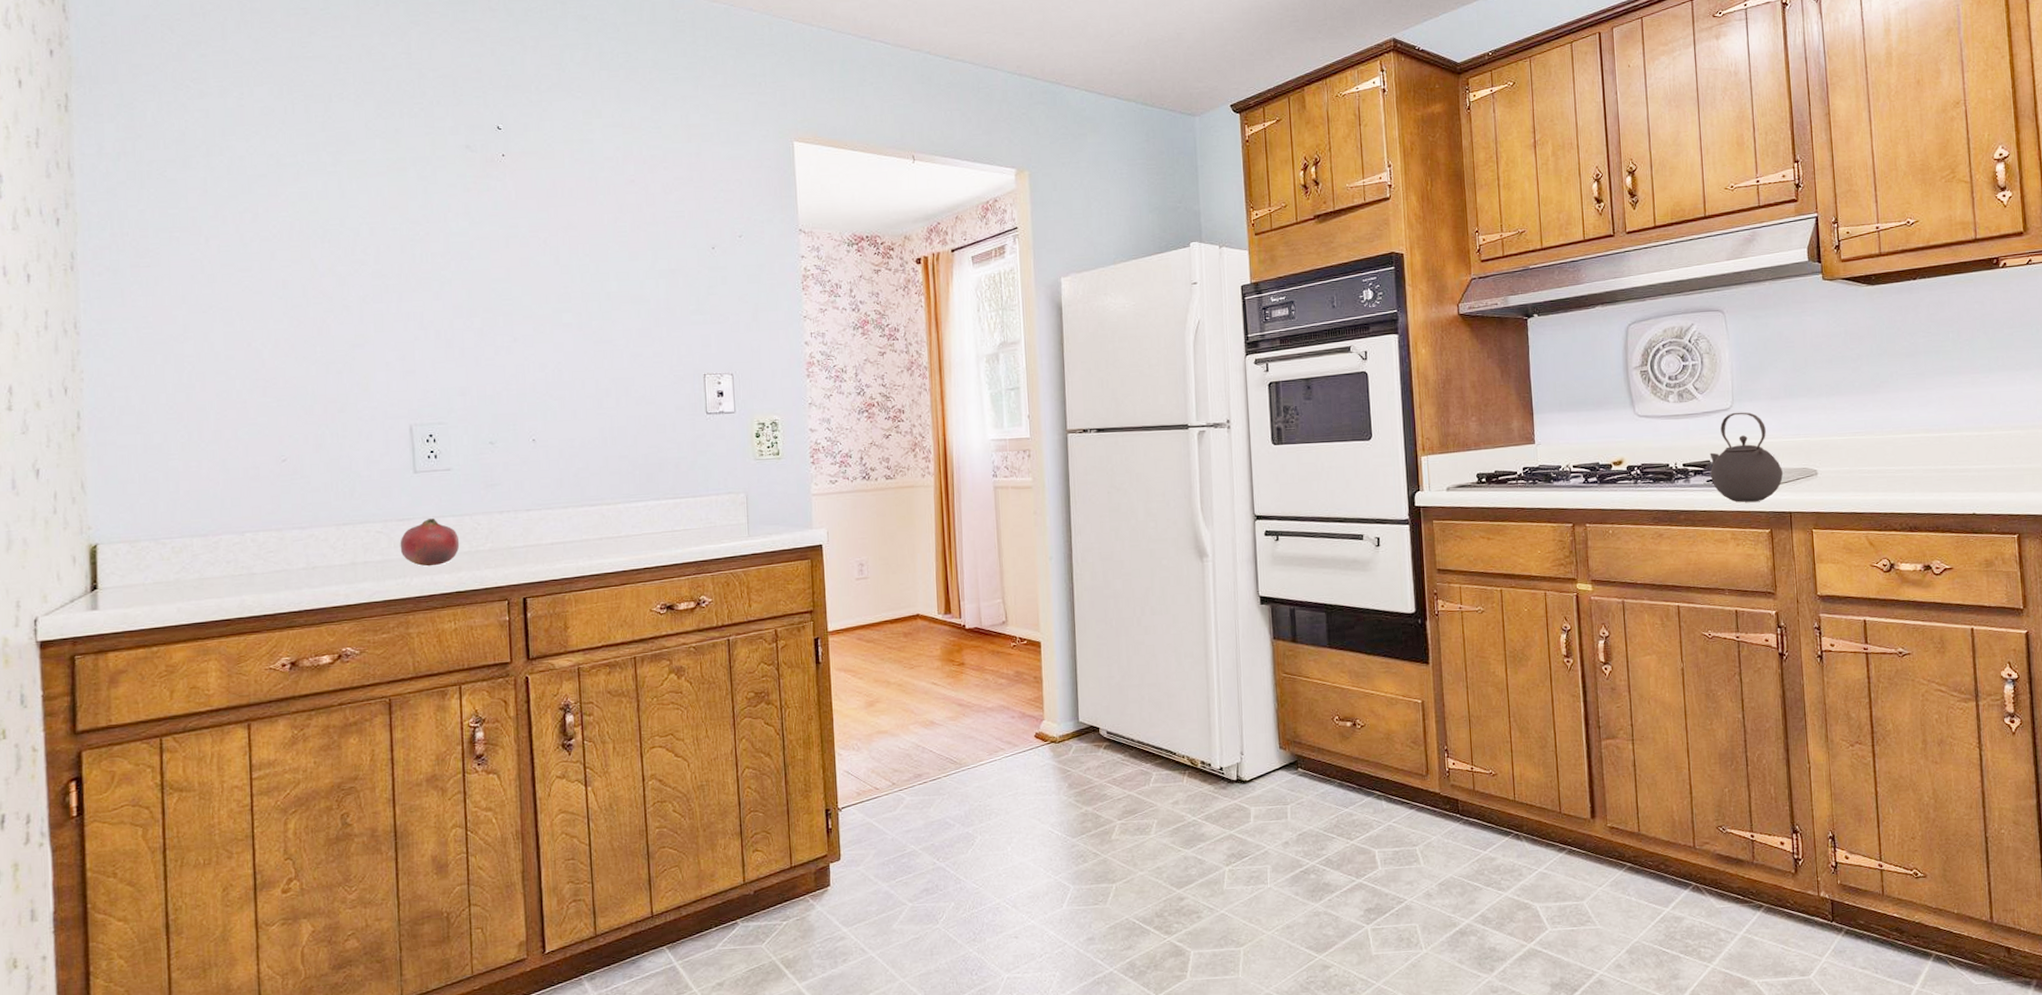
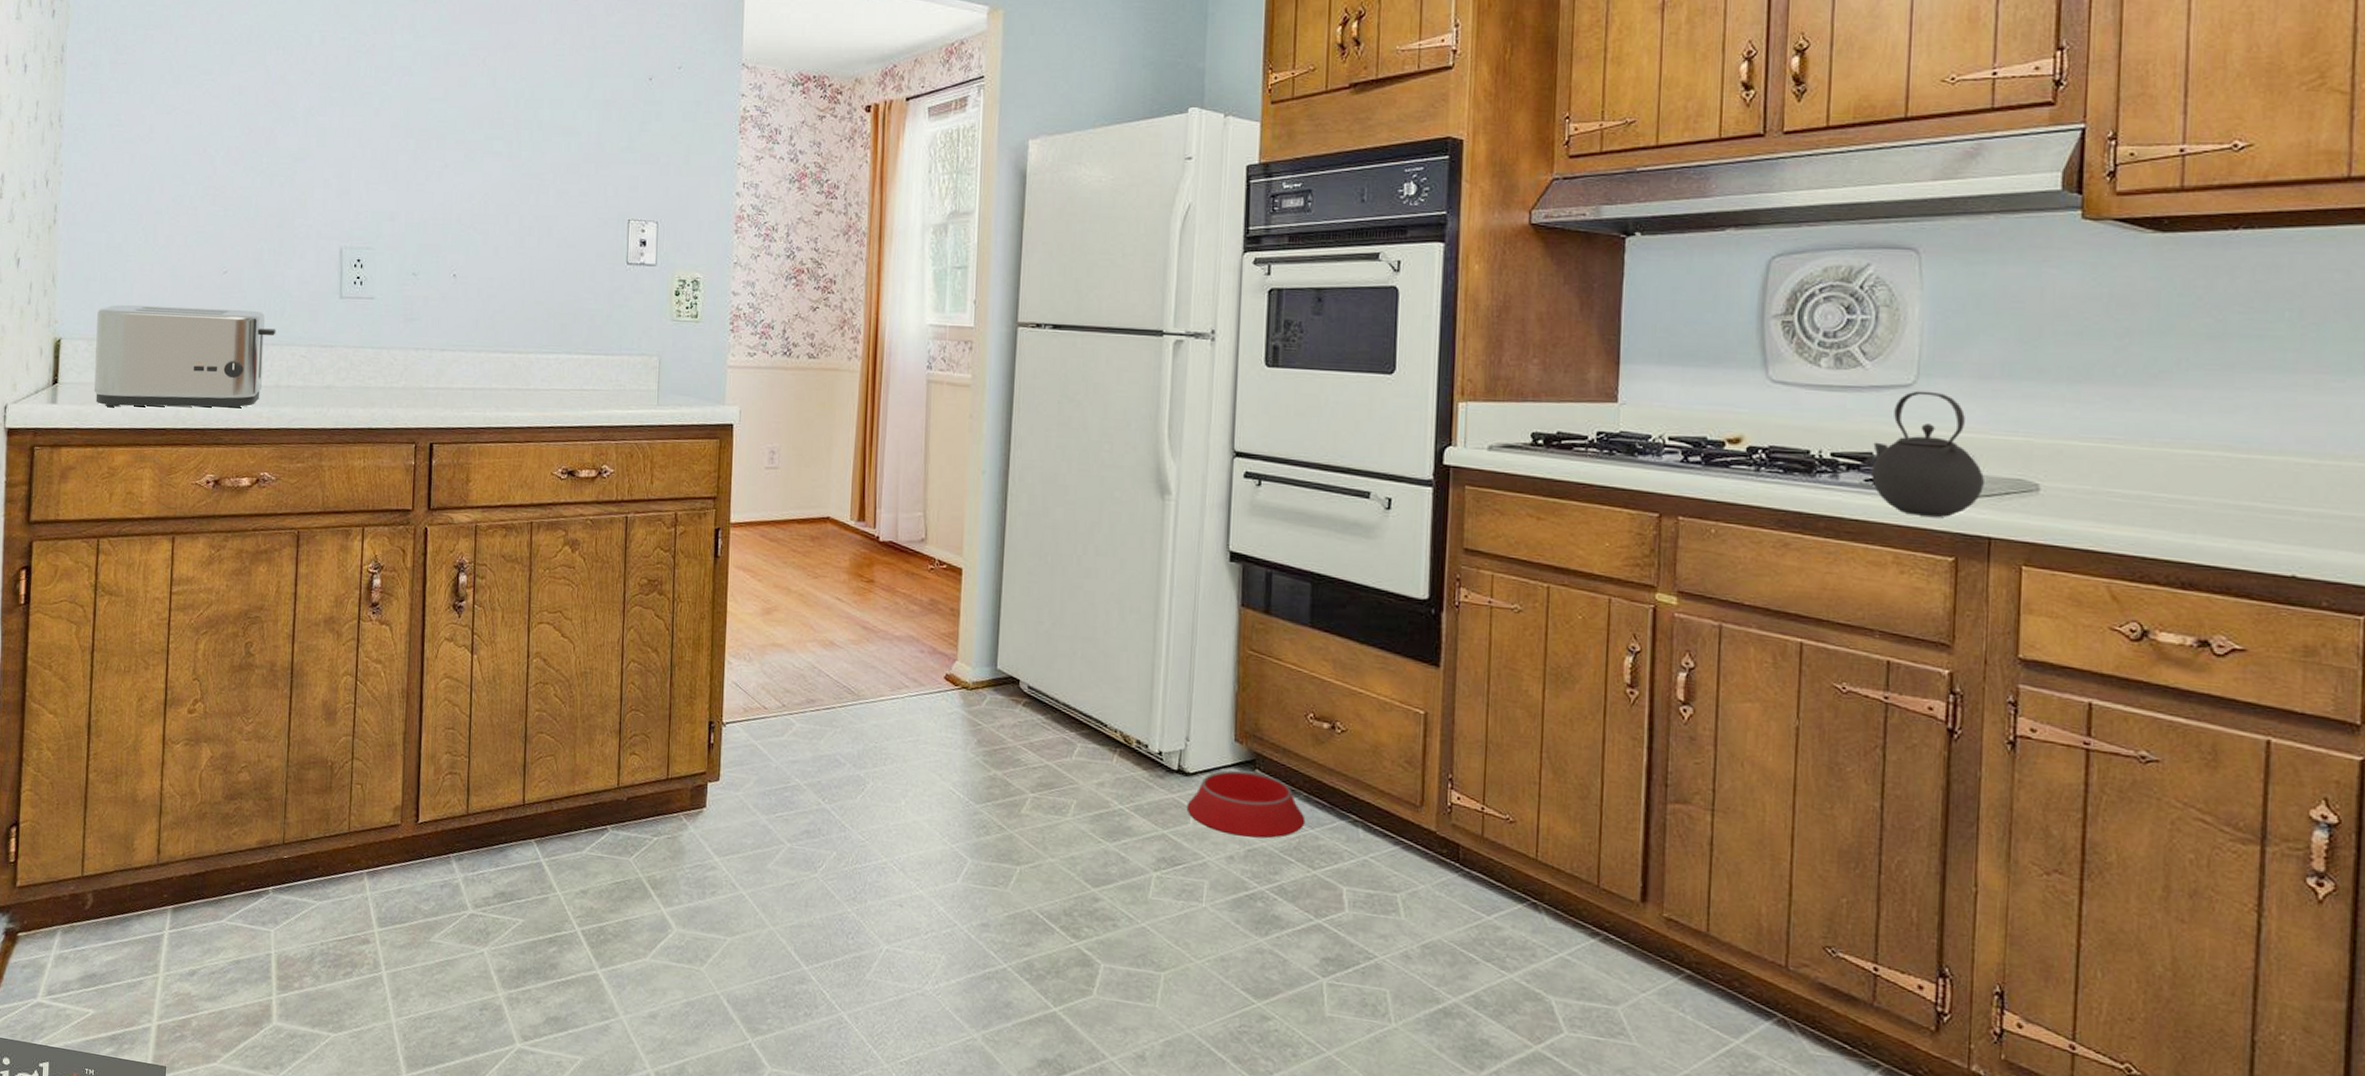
toaster: none [139,494,347,605] -> present [94,304,276,409]
fruit: present [400,518,460,567] -> none [320,348,376,399]
pet bowl: none [1247,770,1341,824] -> present [1186,770,1306,838]

